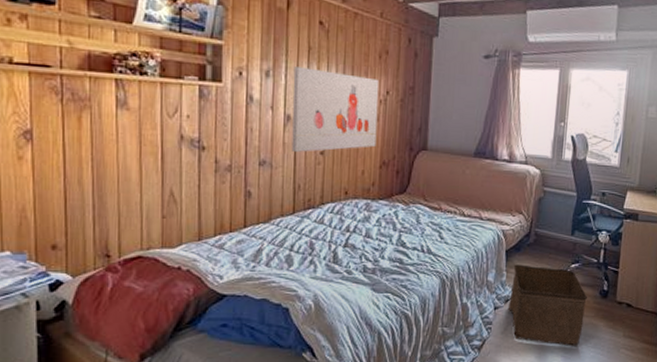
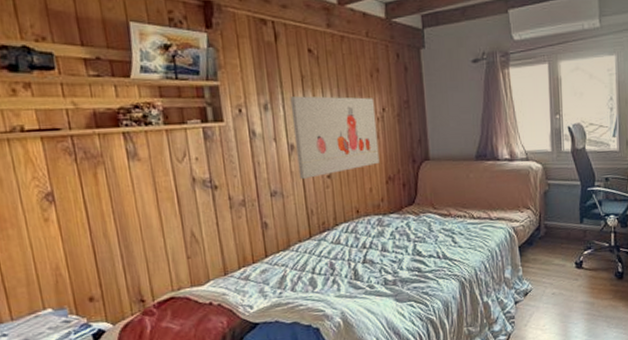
storage bin: present [508,264,588,346] -> none [527,256,604,330]

